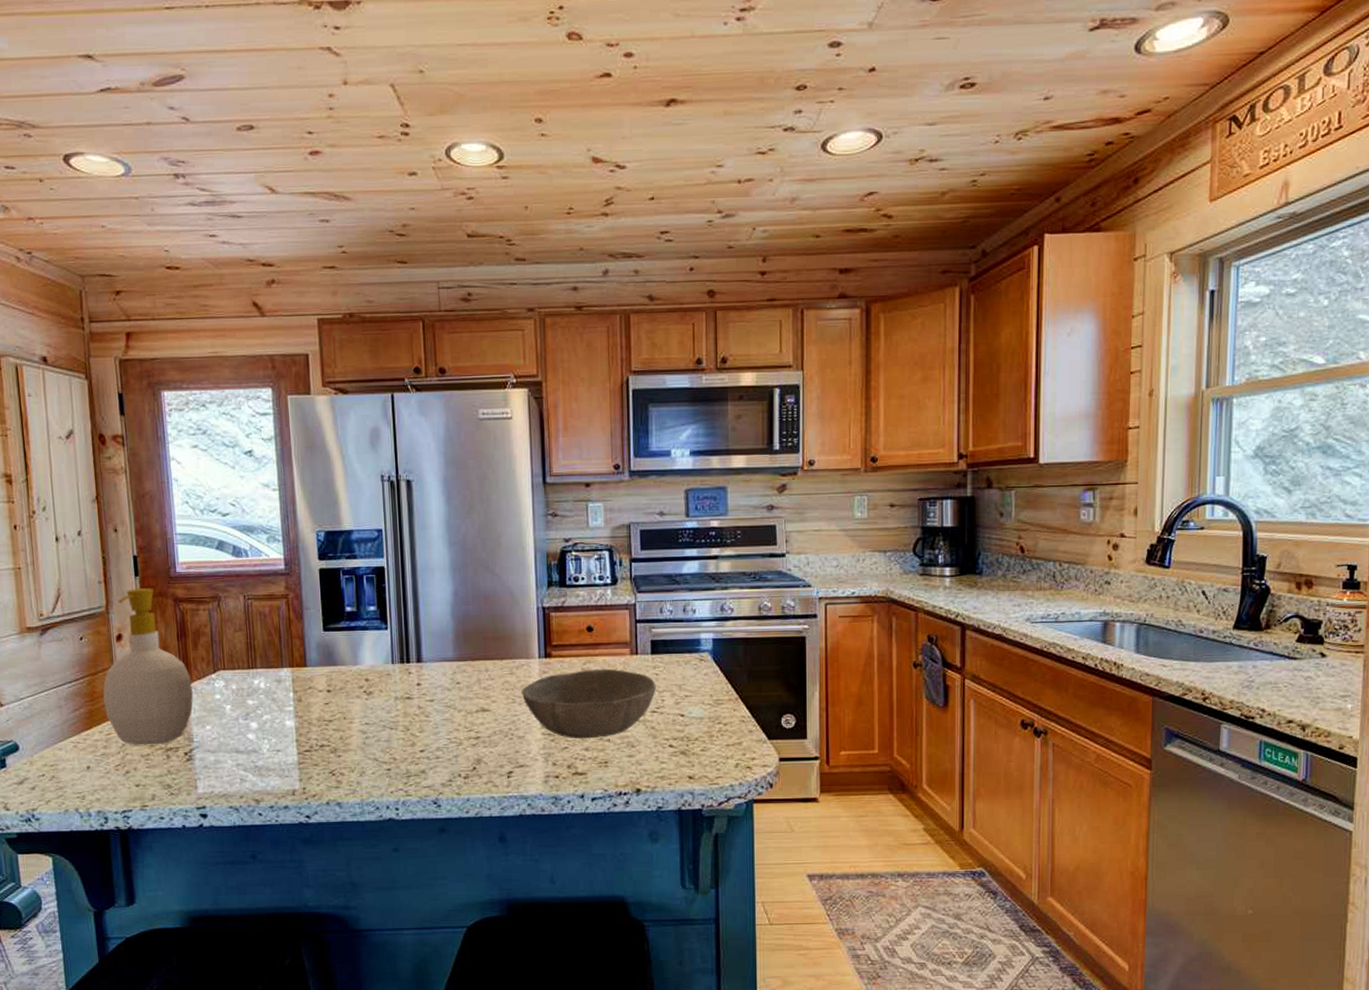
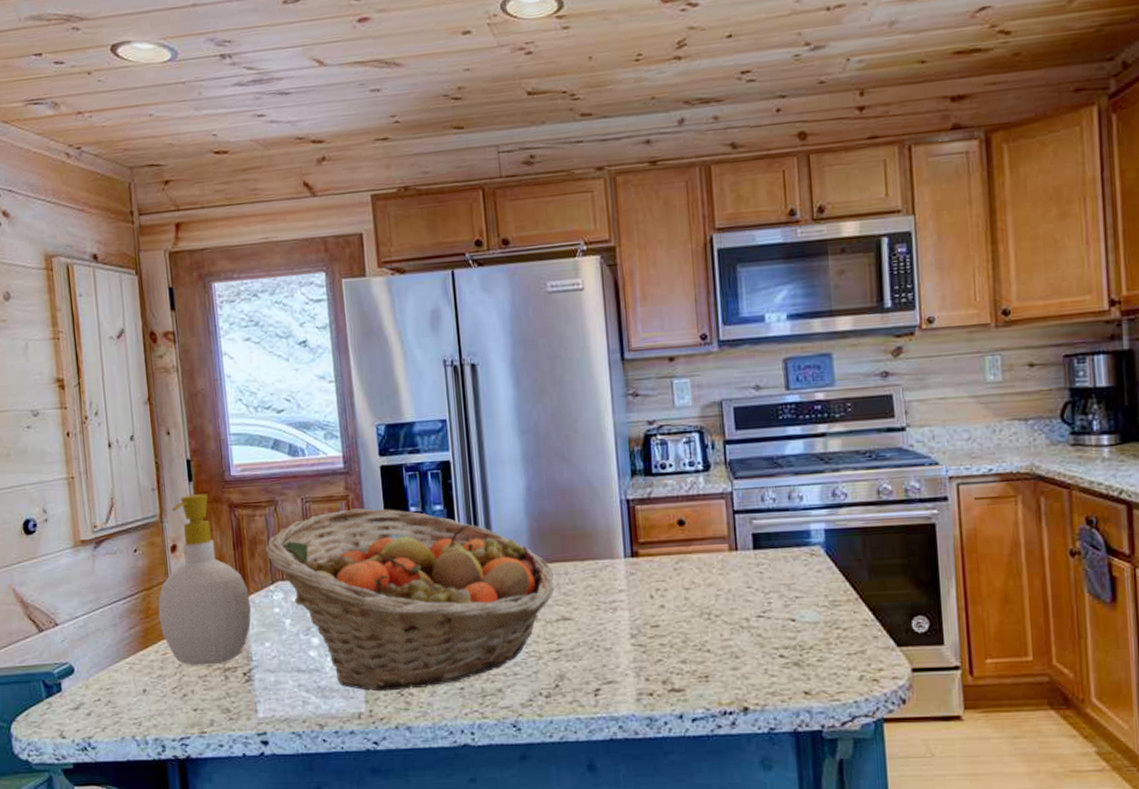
fruit basket: none [208,606,475,771] -> present [265,508,554,692]
bowl: present [521,668,656,739] -> none [606,567,761,650]

